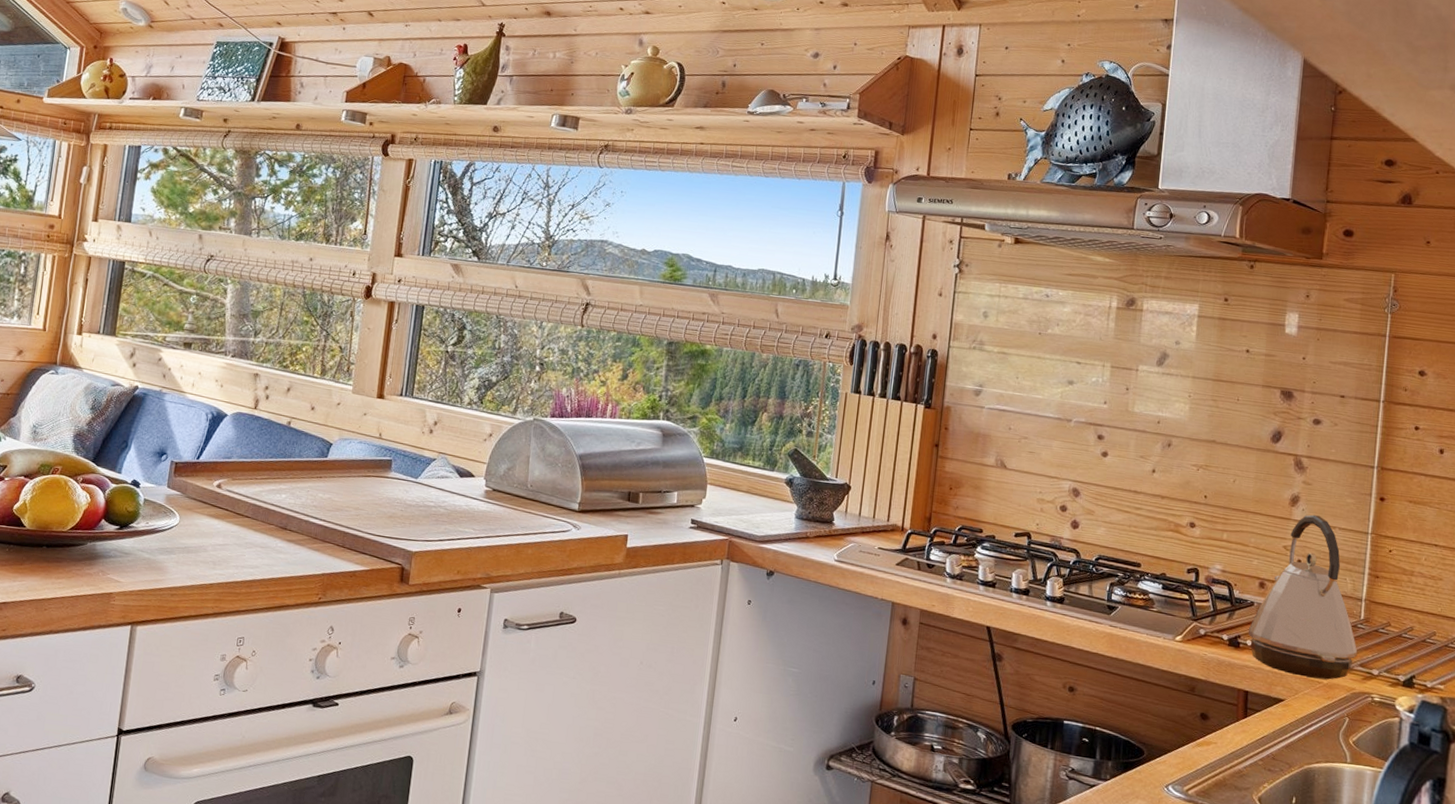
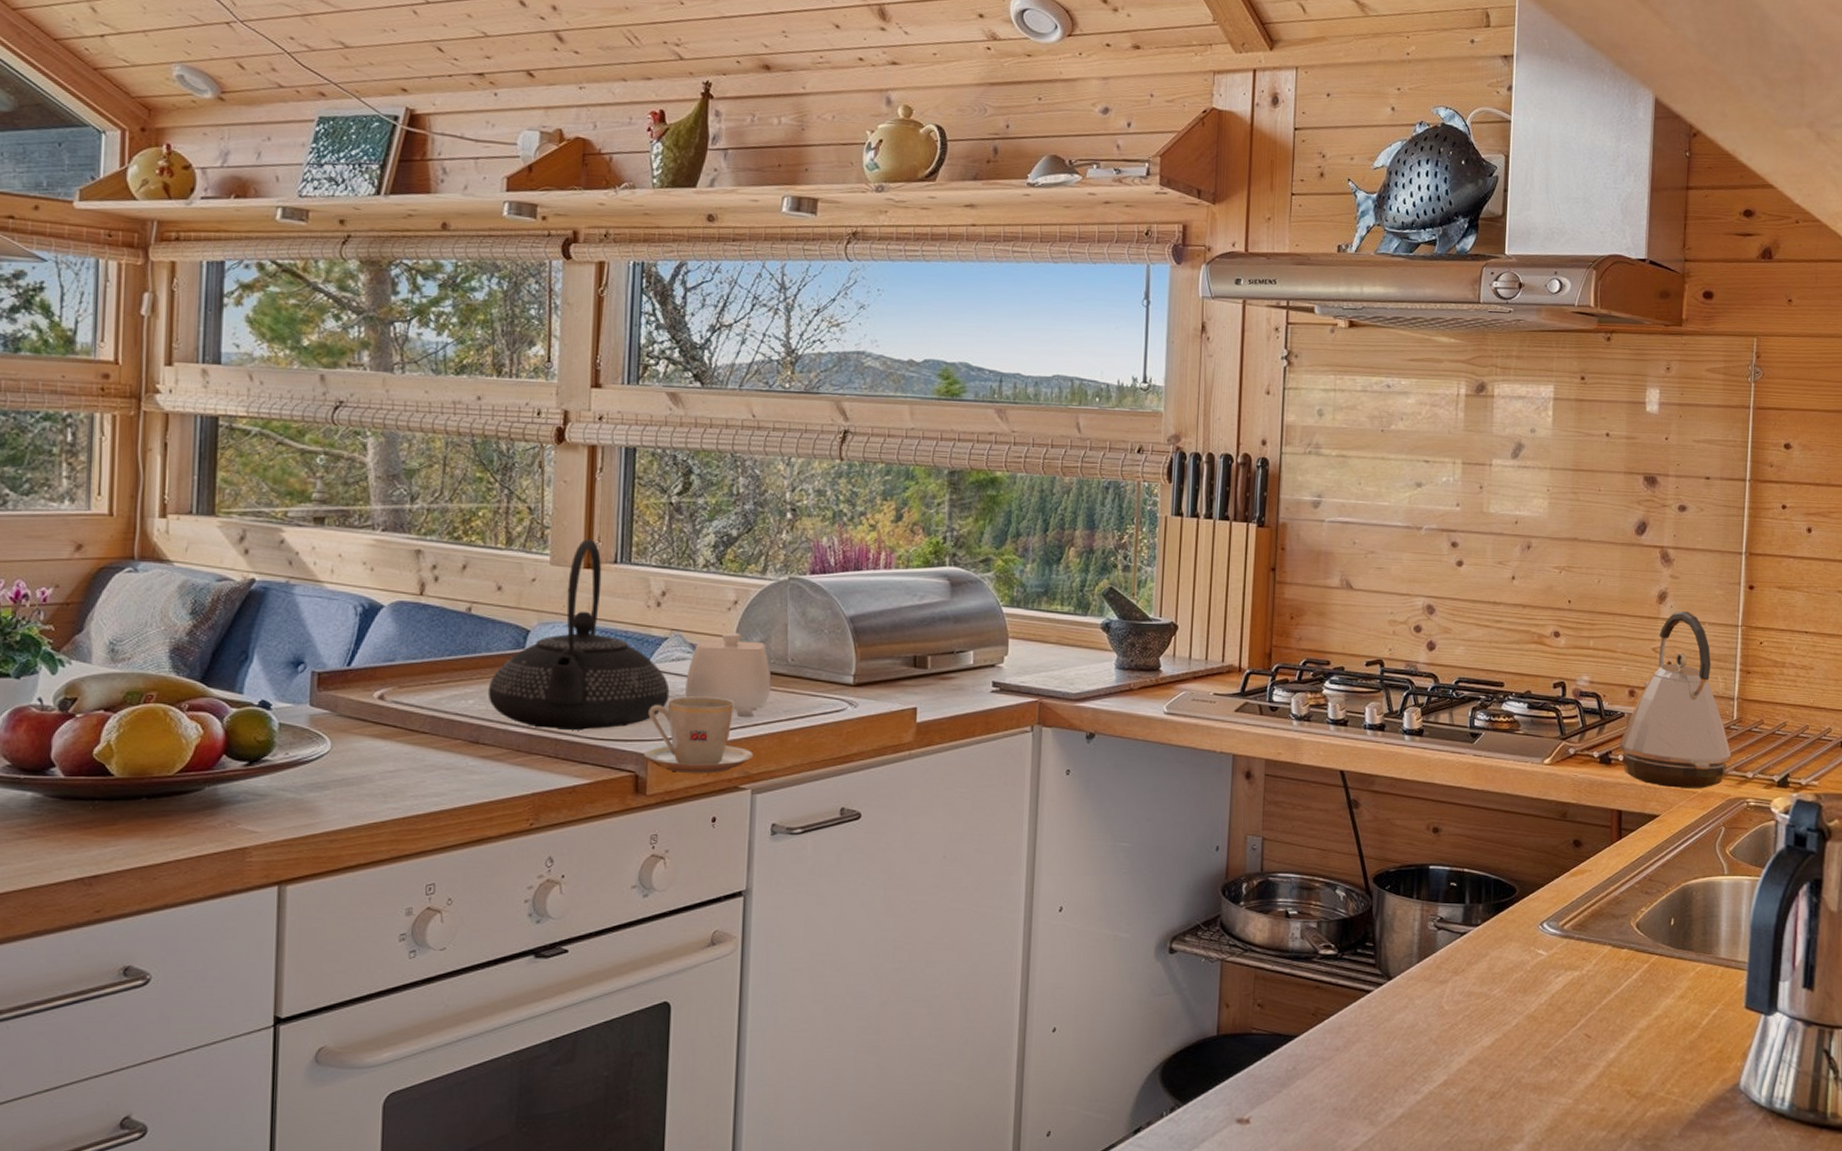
teapot: none [296,375,434,528] -> present [487,539,670,730]
teacup: none [409,507,495,573] -> present [644,696,754,774]
sugar bowl: none [445,458,514,530] -> present [685,632,772,718]

